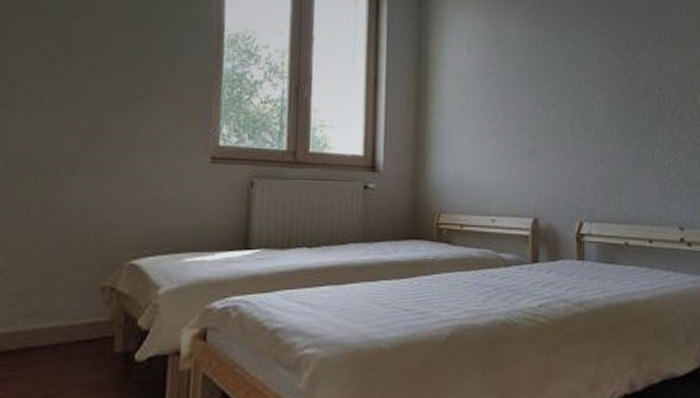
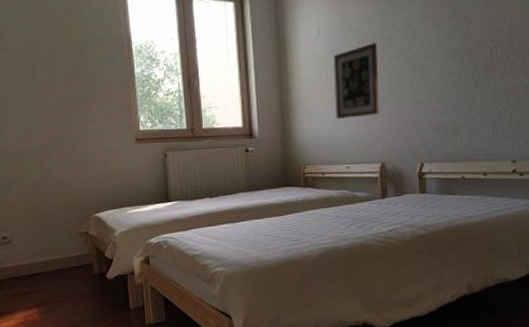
wall art: none [483,71,536,160] -> present [333,42,380,120]

